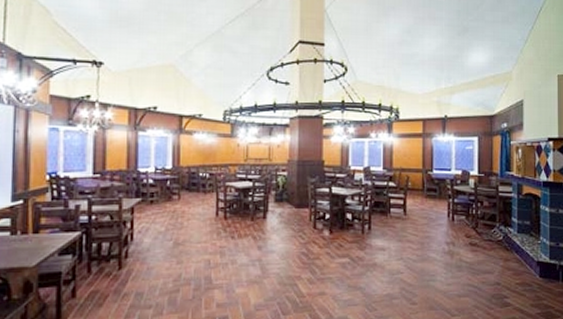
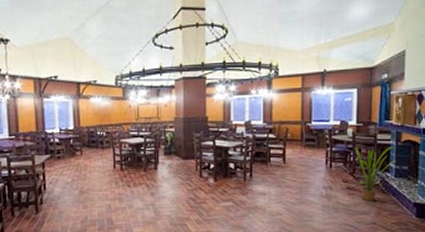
house plant: none [476,199,517,260] -> present [354,147,396,202]

